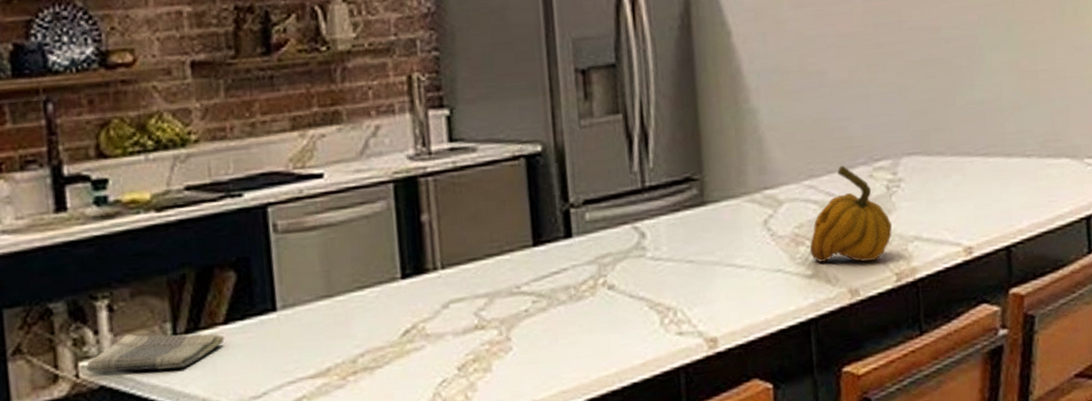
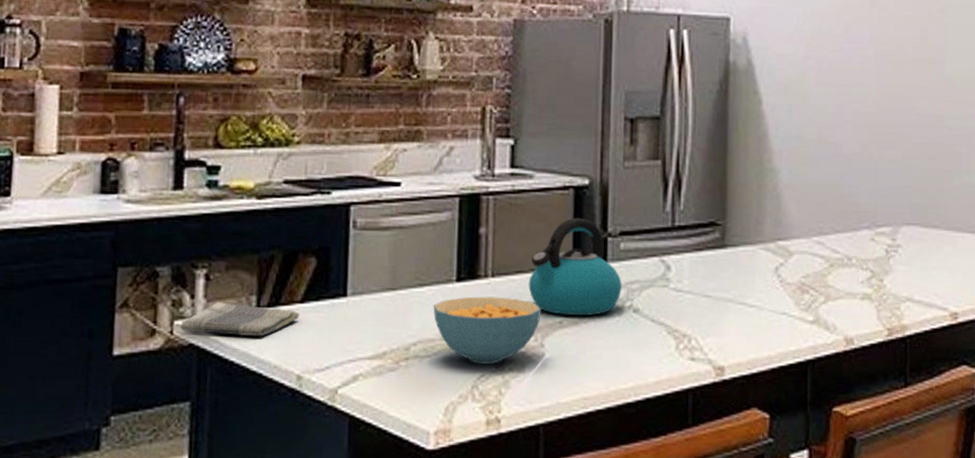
cereal bowl: none [378,290,503,369] -> present [433,296,541,364]
kettle: none [485,190,593,302] -> present [528,218,622,315]
pumpkin: present [809,165,893,262] -> none [813,227,888,314]

